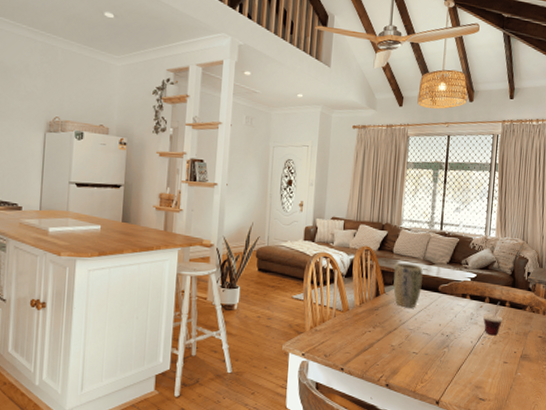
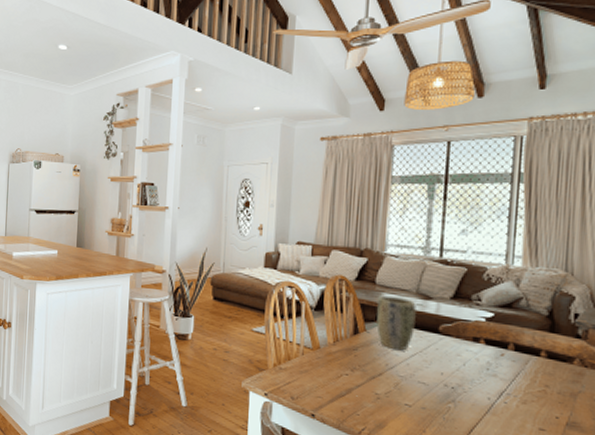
cup: present [483,301,503,336] -> none [505,350,536,394]

